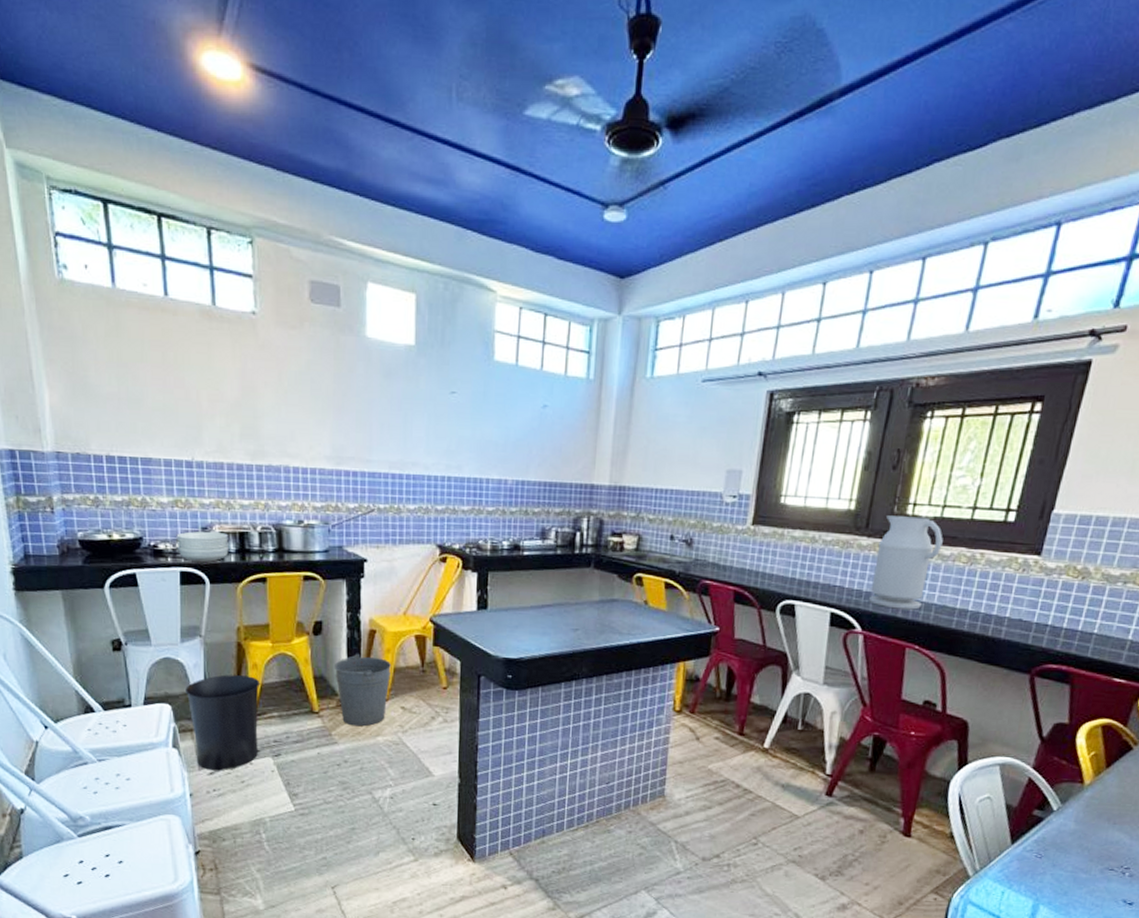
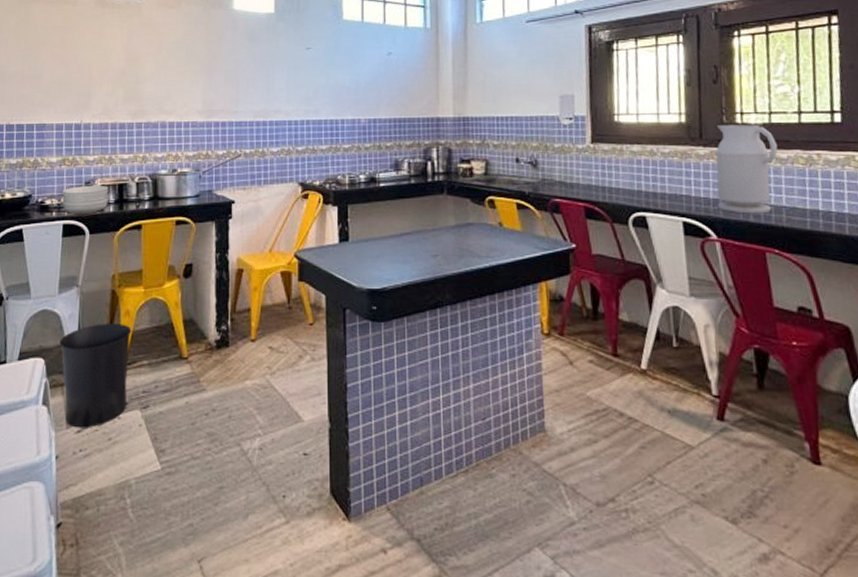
bucket: present [333,653,391,727] -> none [203,293,258,371]

